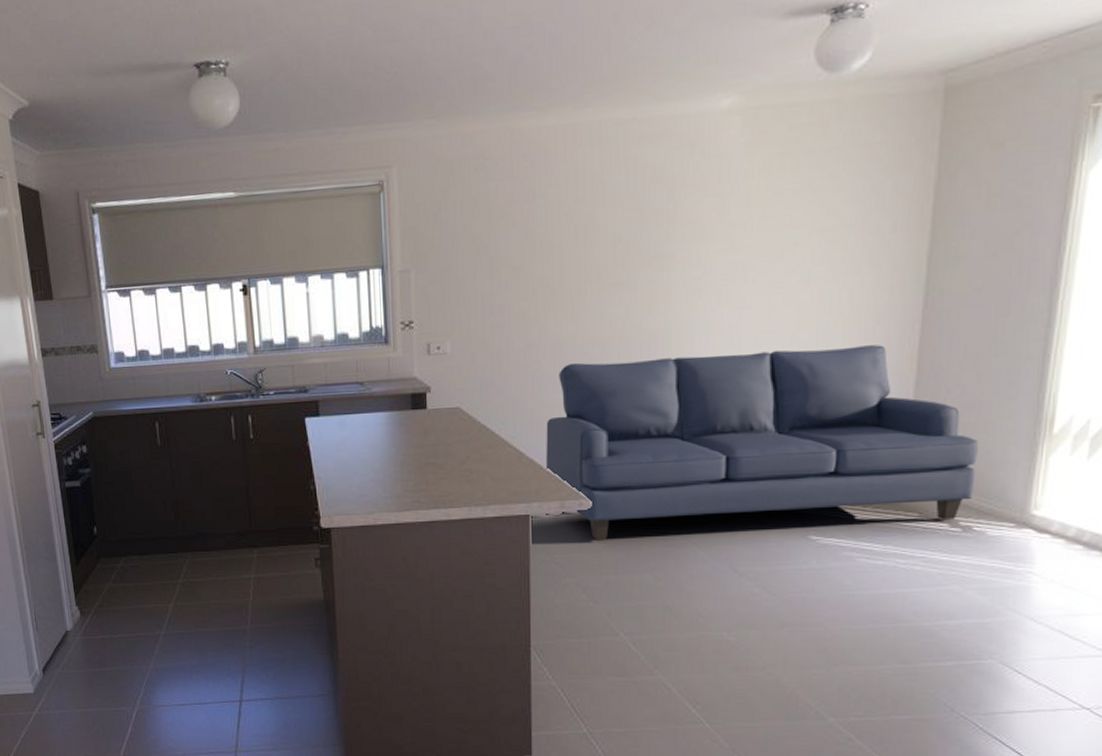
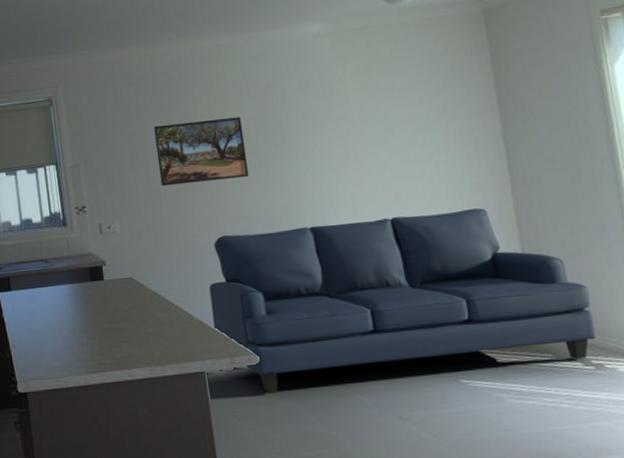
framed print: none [504,217,614,302] -> present [154,116,249,187]

